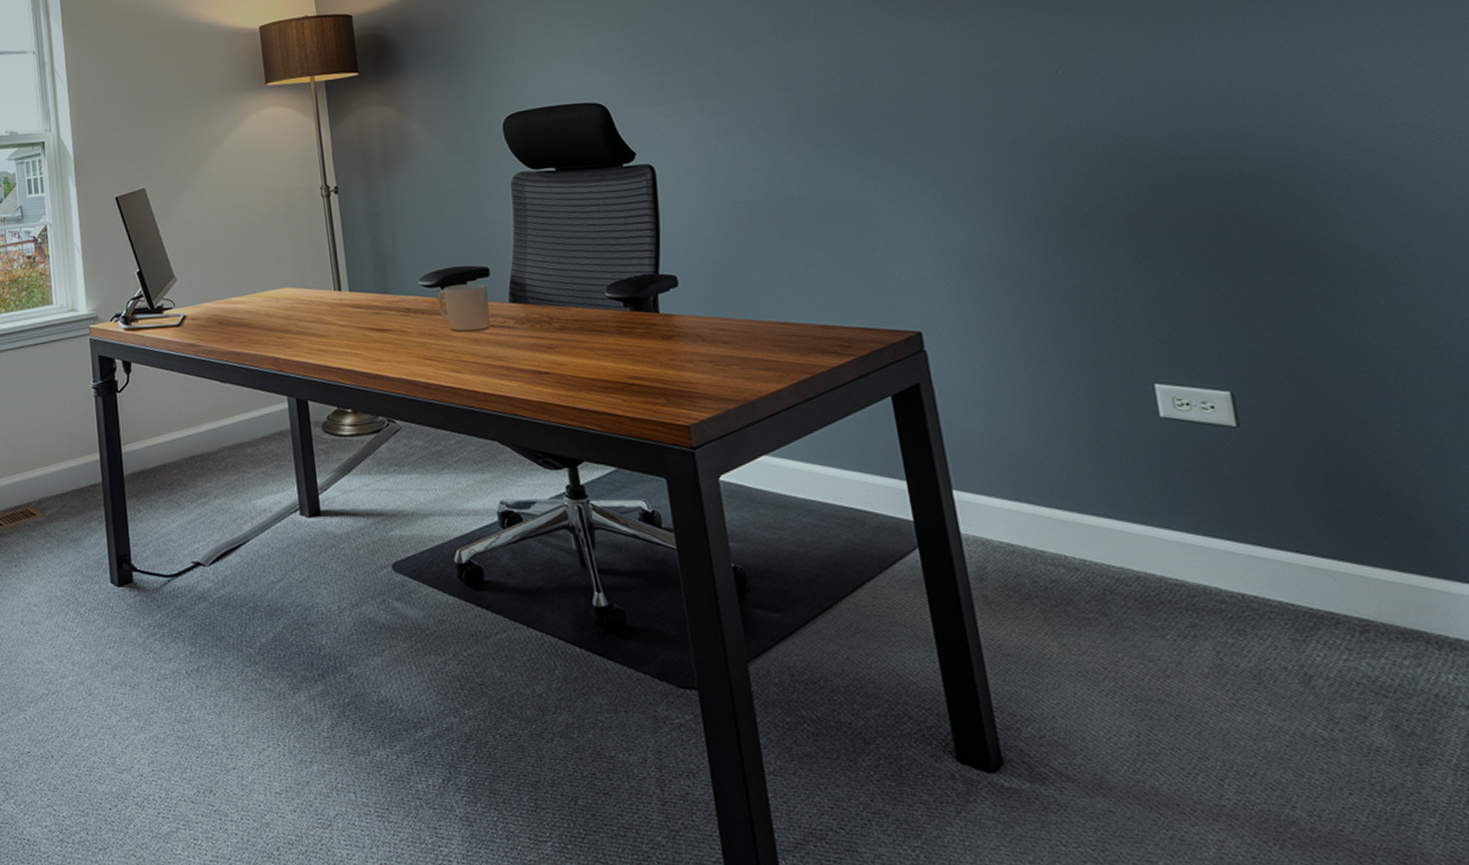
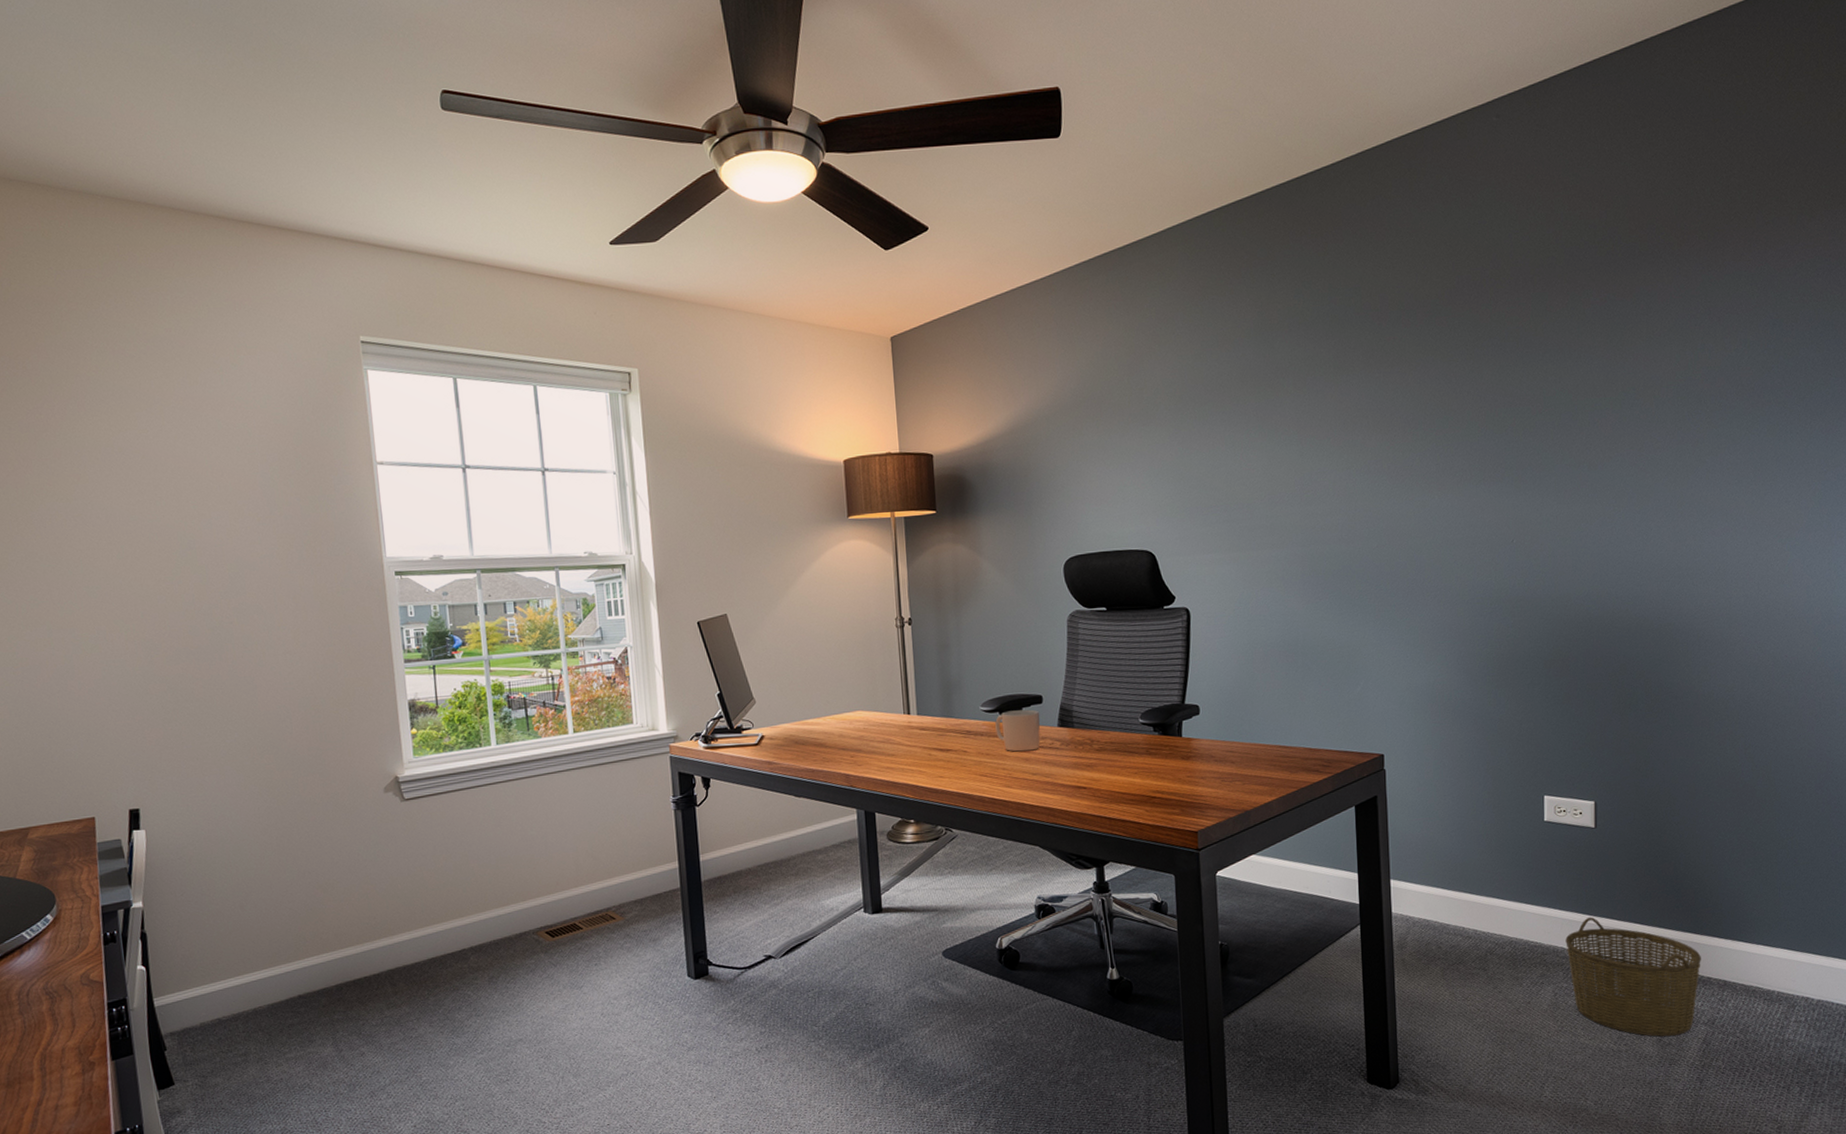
basket: none [1219,546,1446,722] -> present [1565,916,1701,1037]

